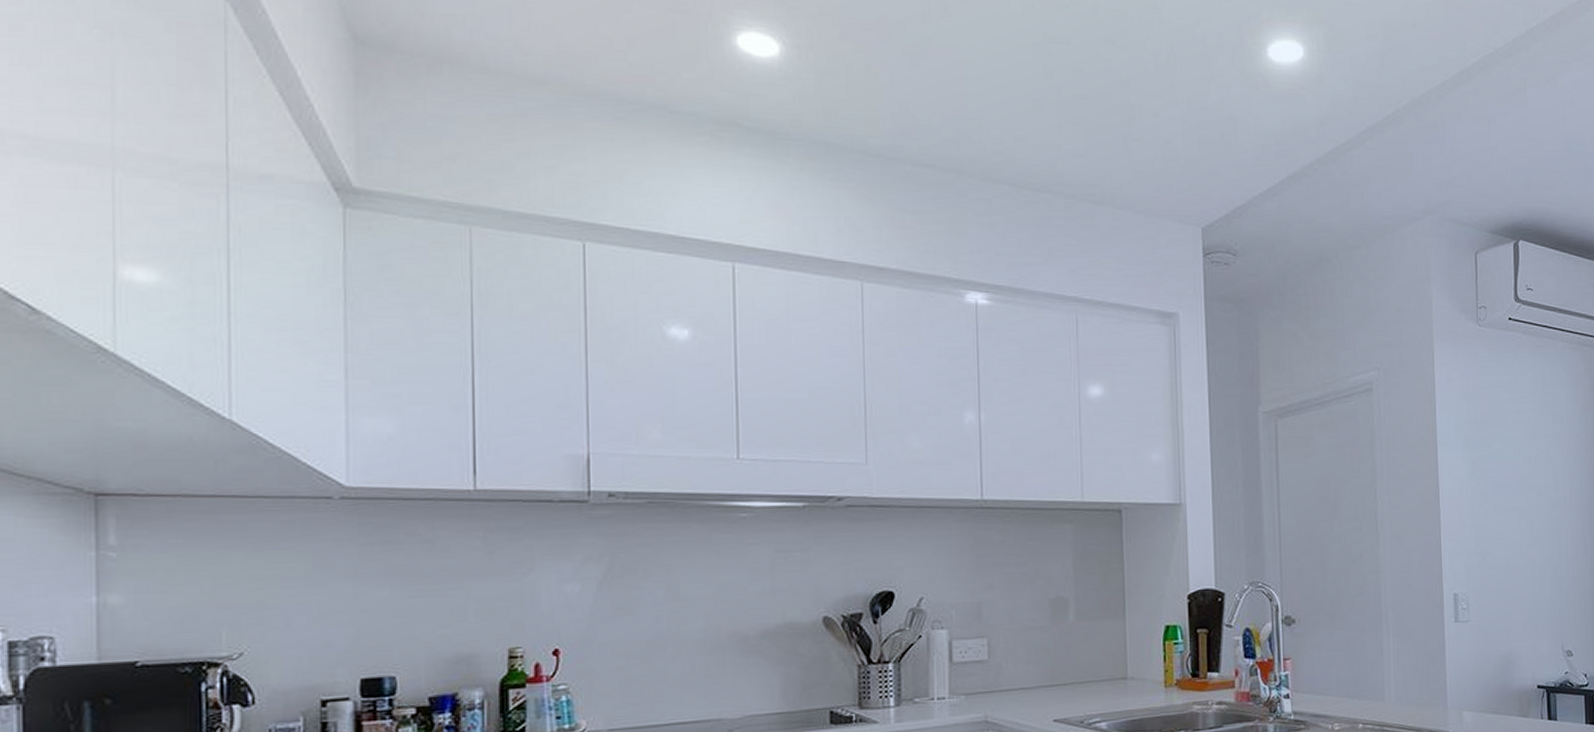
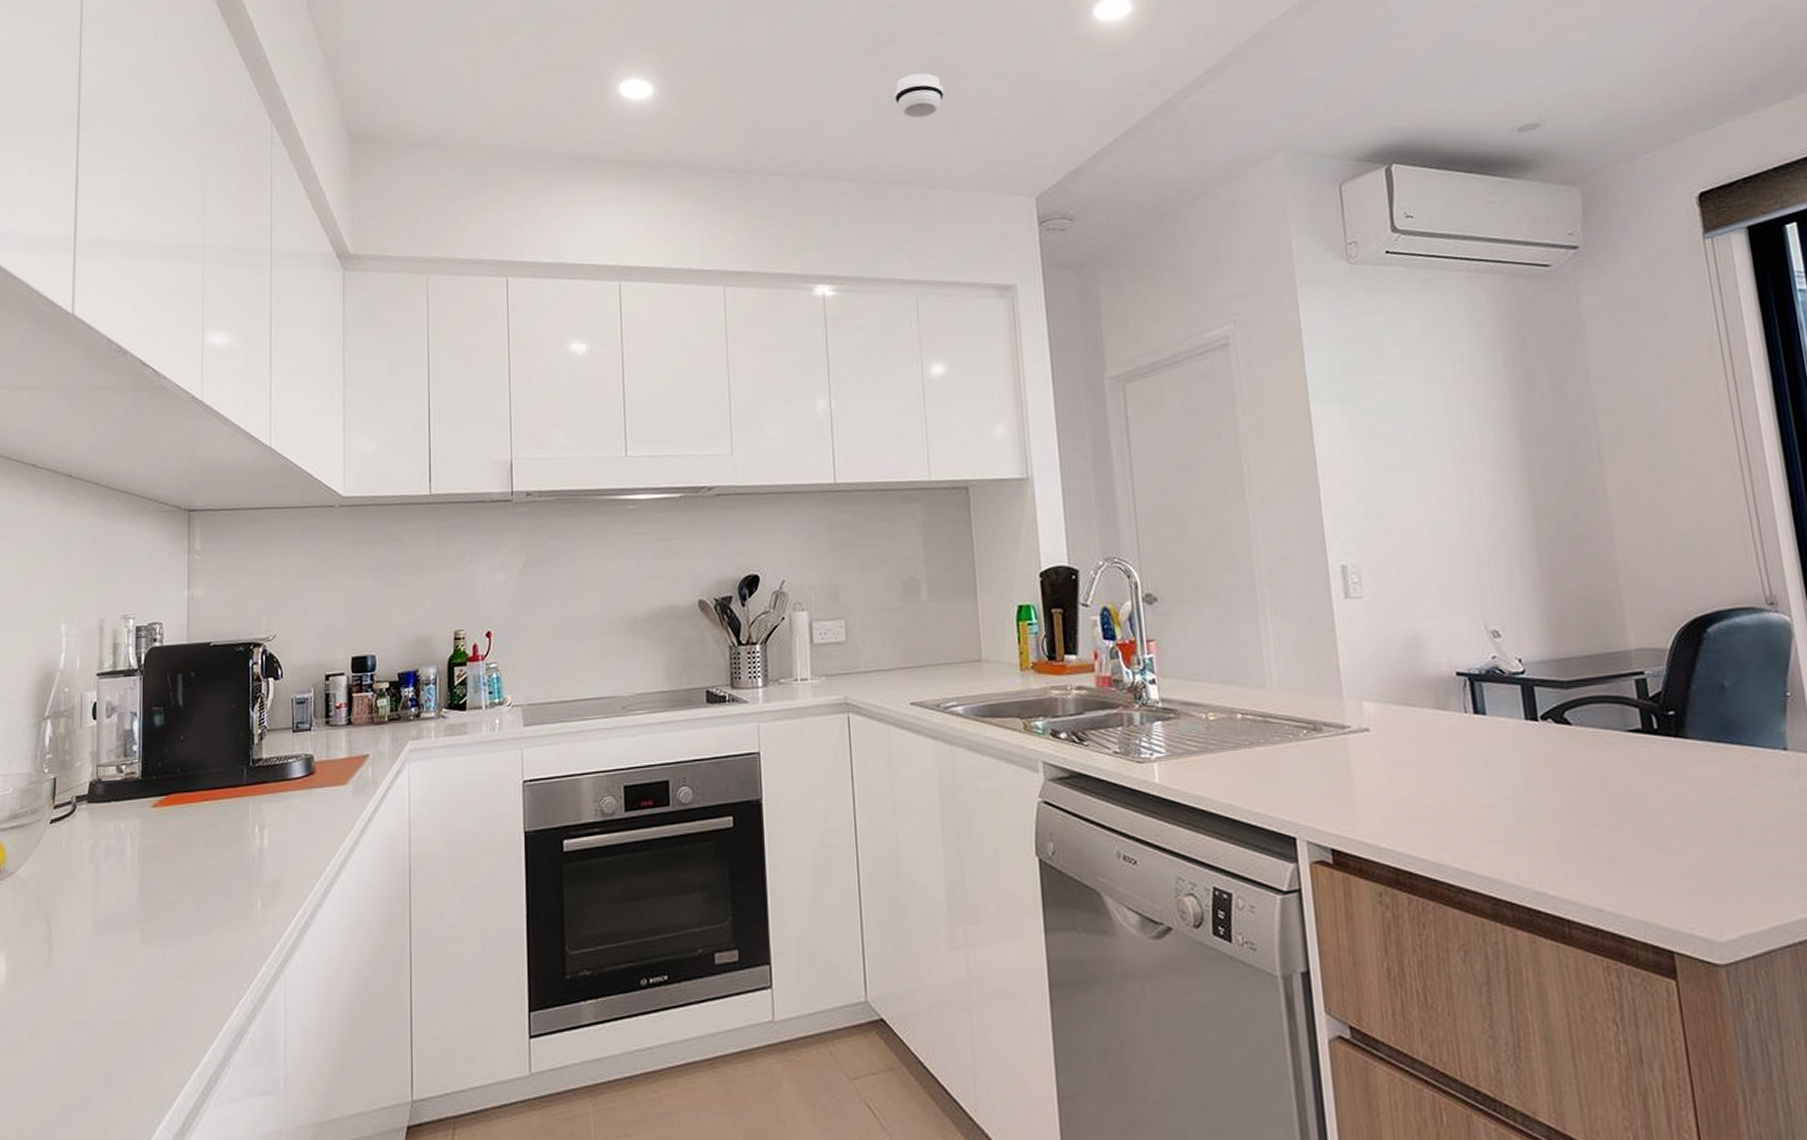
smoke detector: none [1061,82,1114,130] -> present [894,73,945,118]

